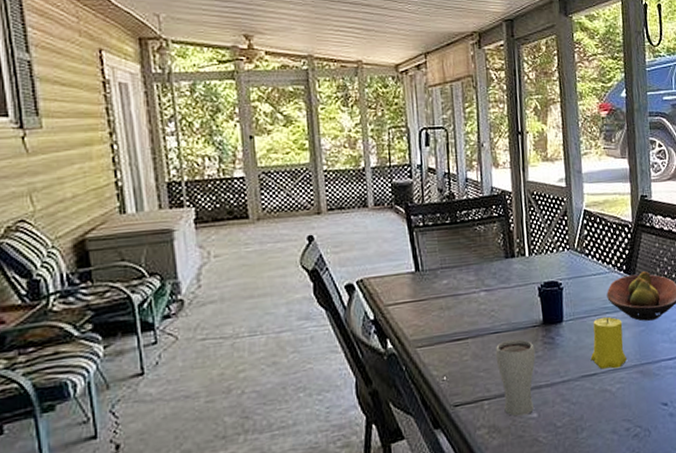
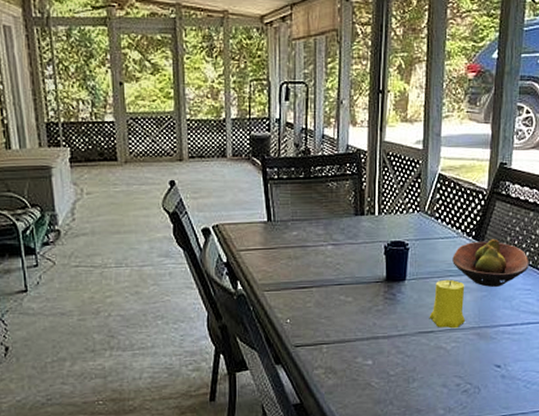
drinking glass: present [495,339,536,417] -> none [337,291,376,362]

